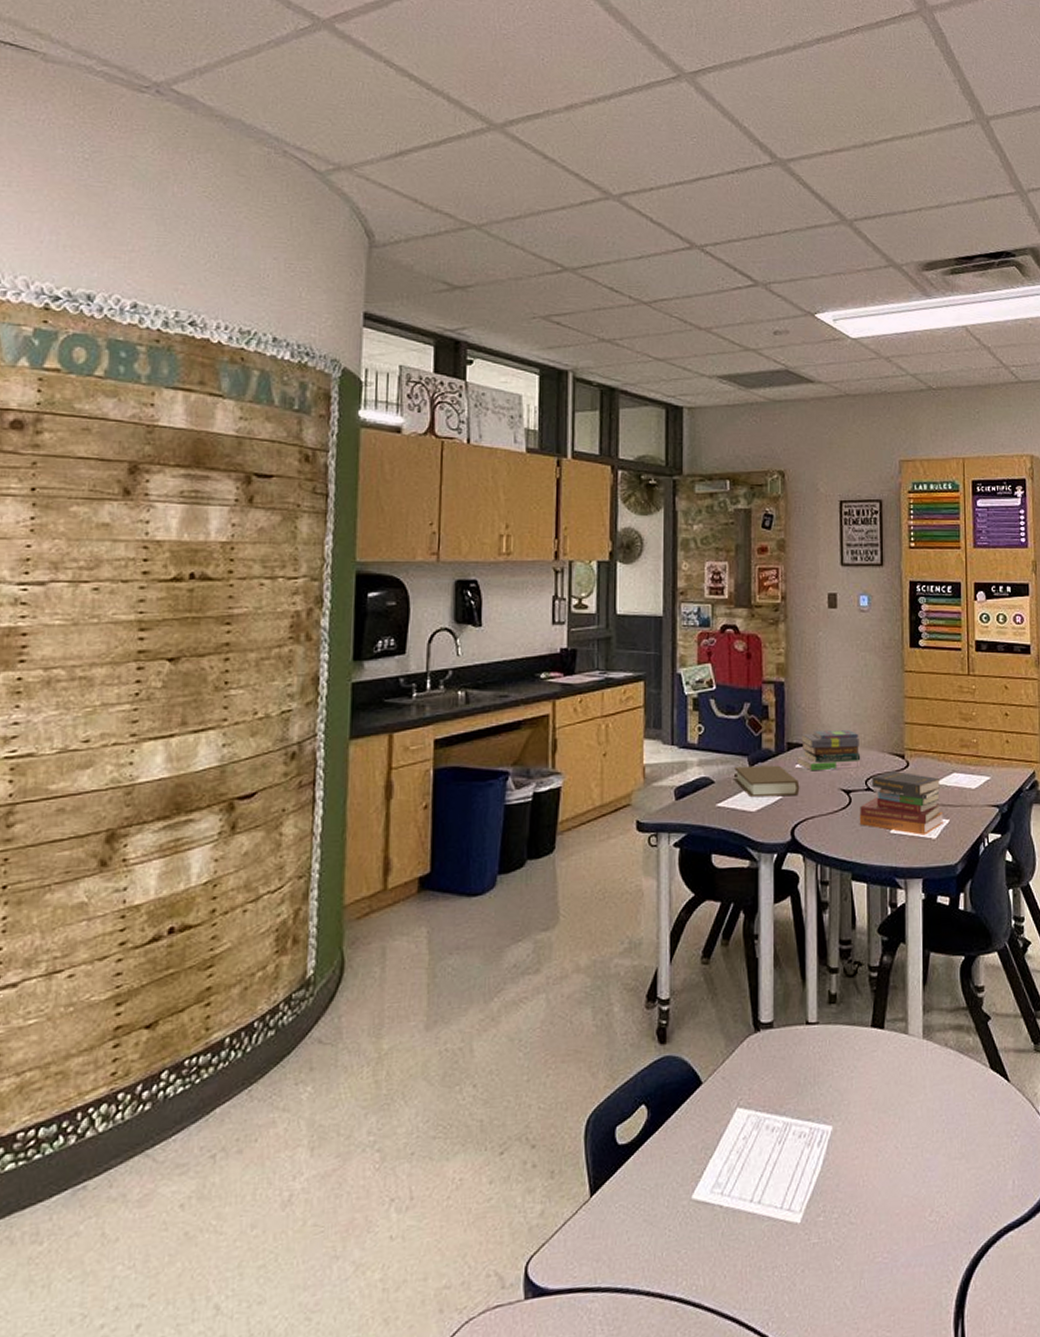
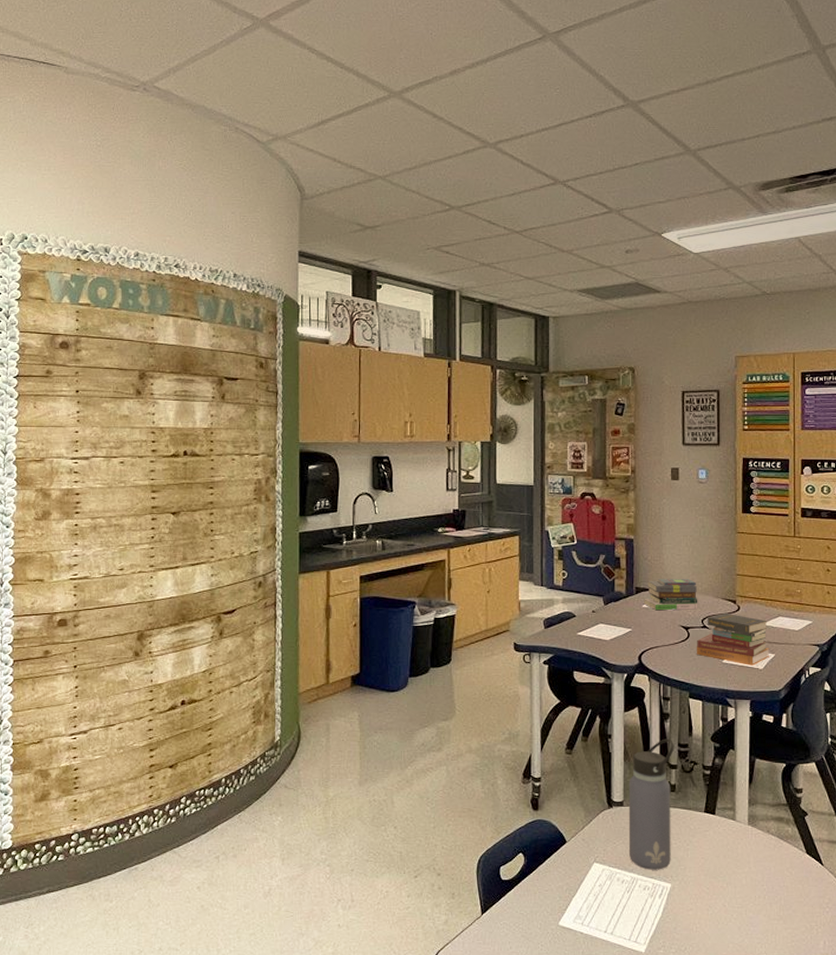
book: present [734,765,800,798] -> none [592,604,646,630]
water bottle: none [779,934,835,1110] -> present [628,738,674,870]

